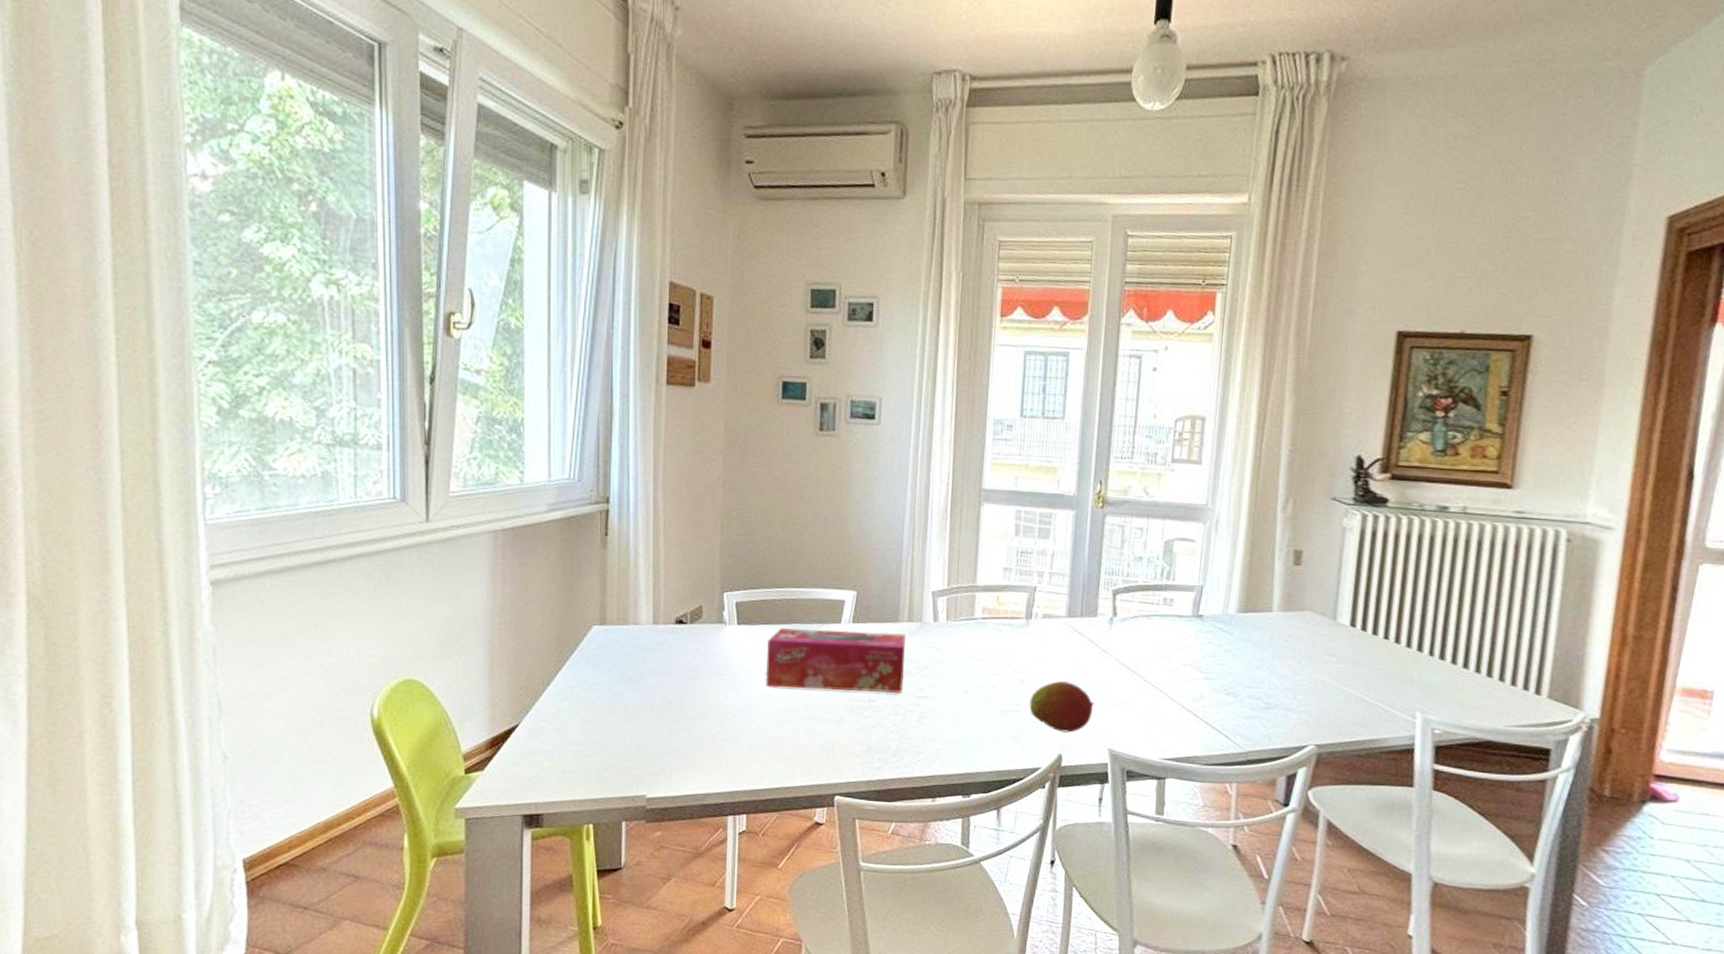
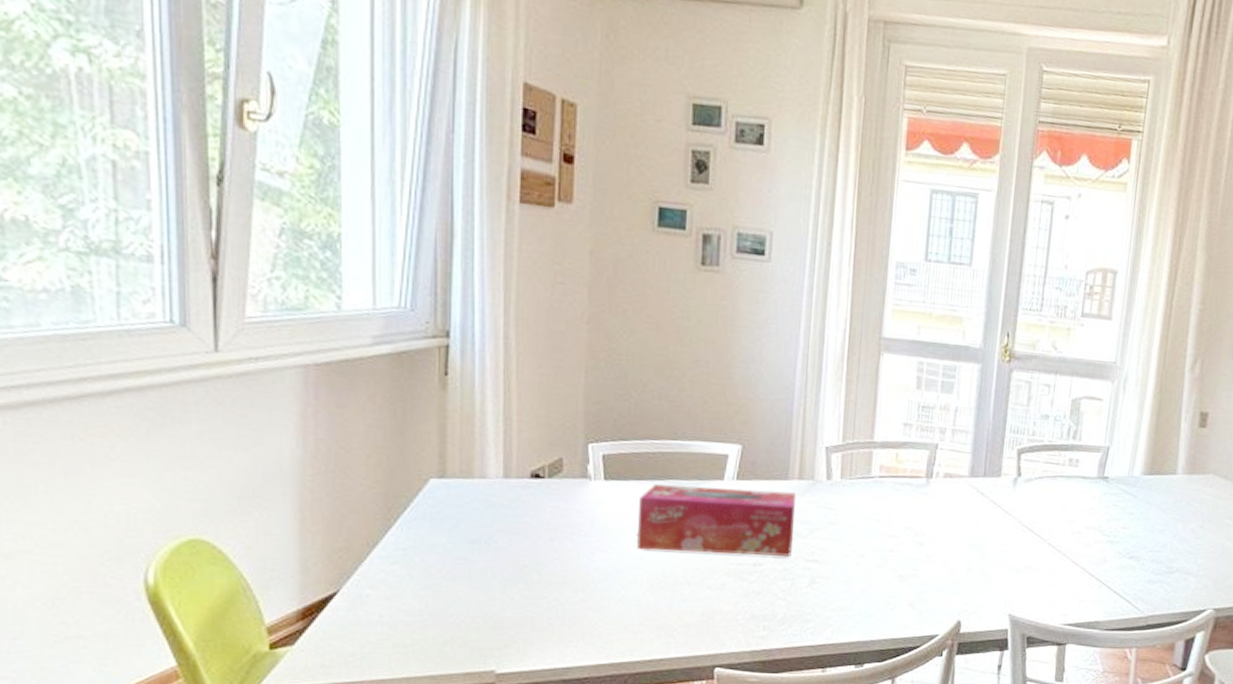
fruit: present [1029,681,1094,733] -> none [927,544,995,598]

